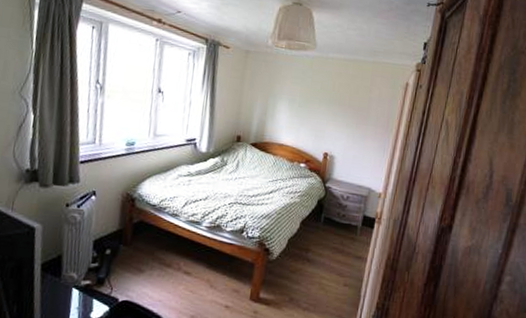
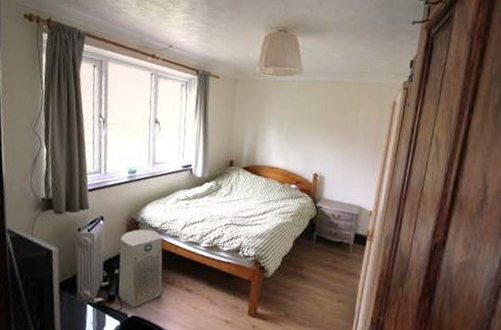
air purifier: none [108,206,161,292] -> present [118,229,163,308]

